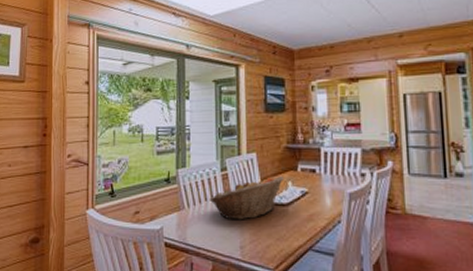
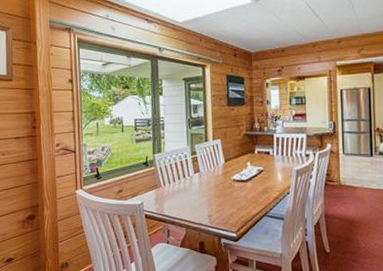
fruit basket: present [209,176,285,220] -> none [182,158,244,195]

